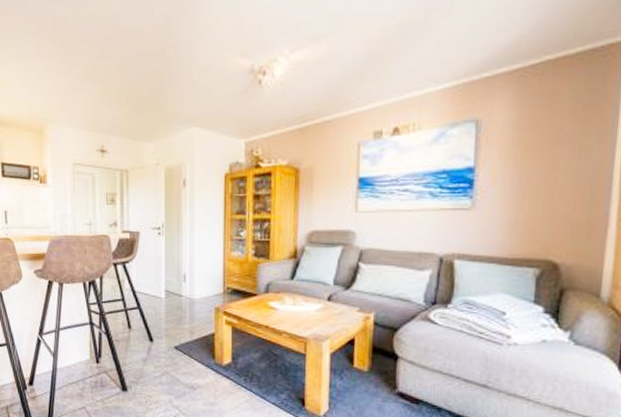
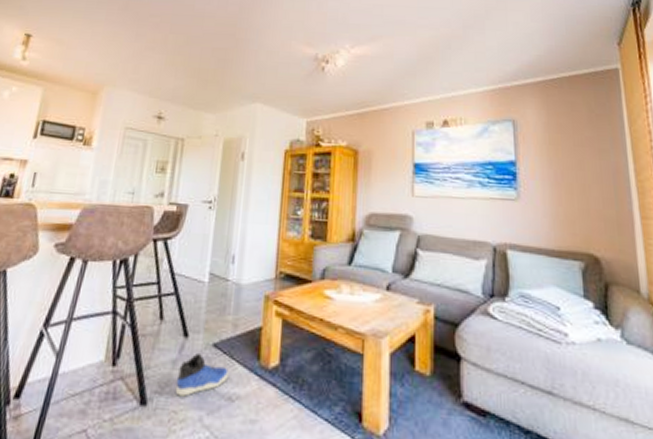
sneaker: none [148,353,189,385] -> present [175,352,229,397]

